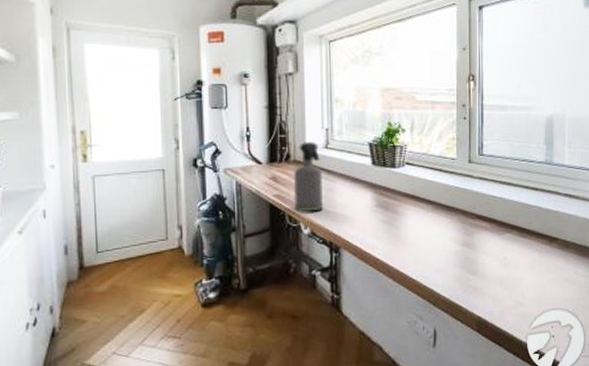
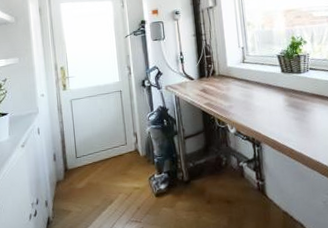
spray bottle: present [293,142,324,211] -> none [218,59,245,115]

